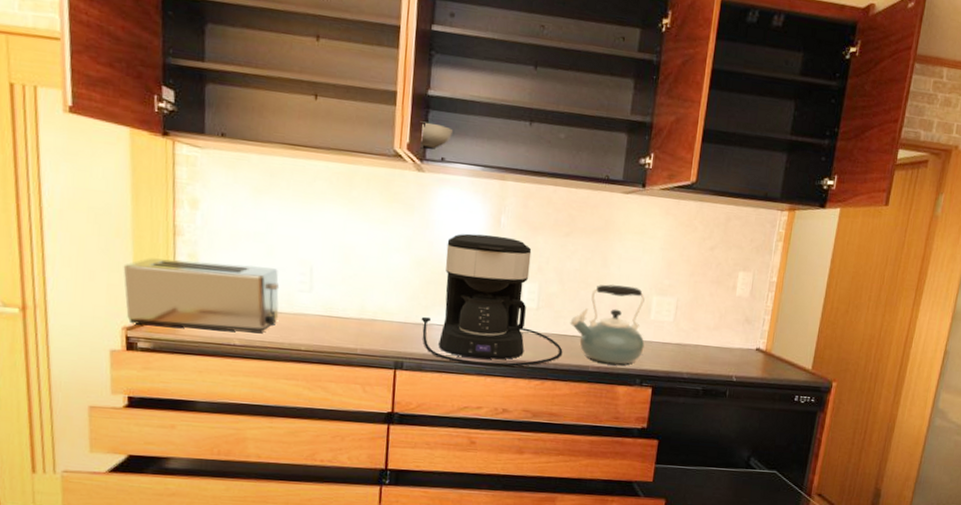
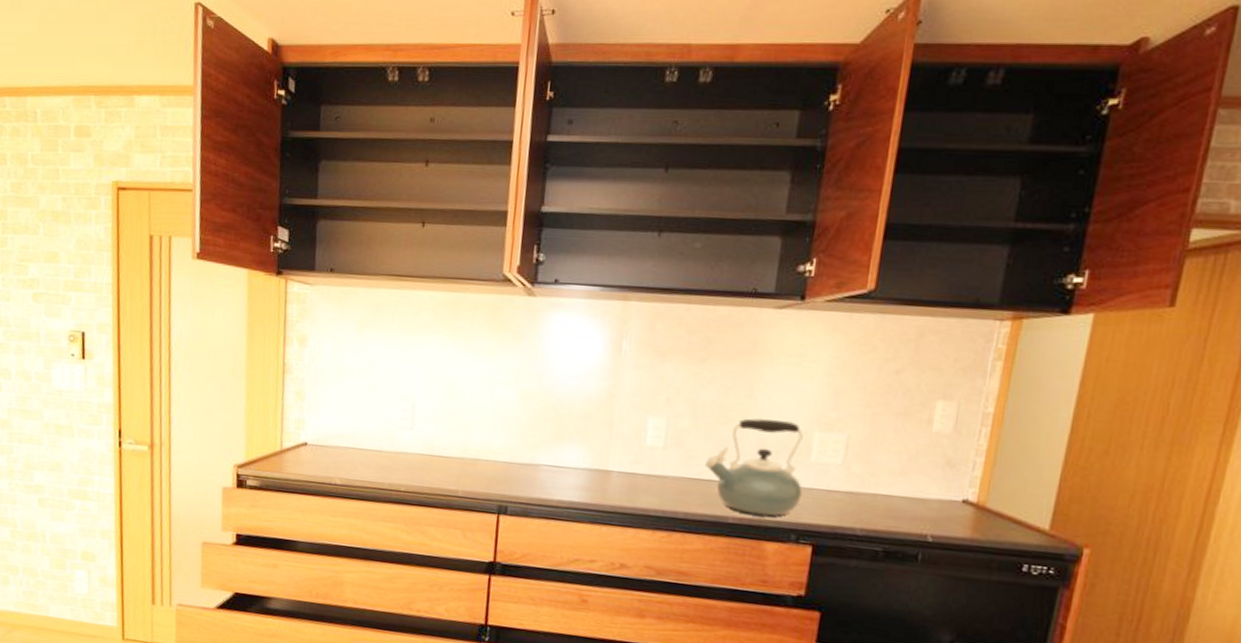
toaster: present [123,258,280,333] -> none [237,396,381,473]
bowl: present [420,121,454,150] -> none [532,241,569,272]
coffee maker: present [421,233,563,367] -> none [528,362,696,515]

